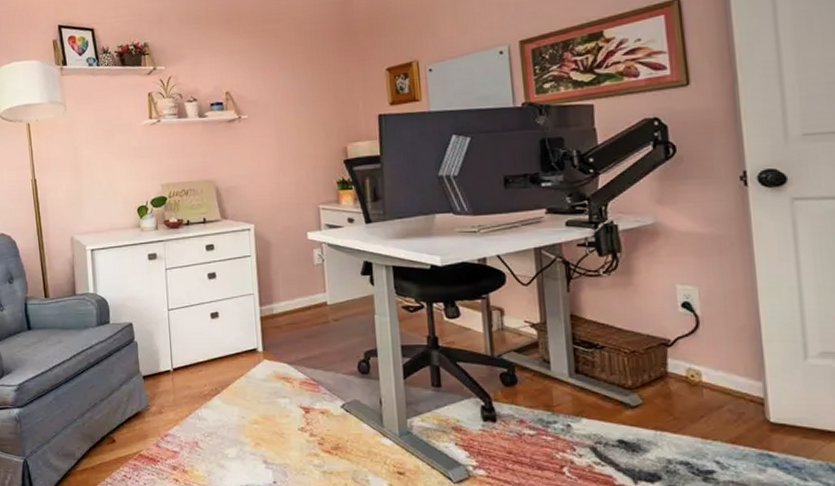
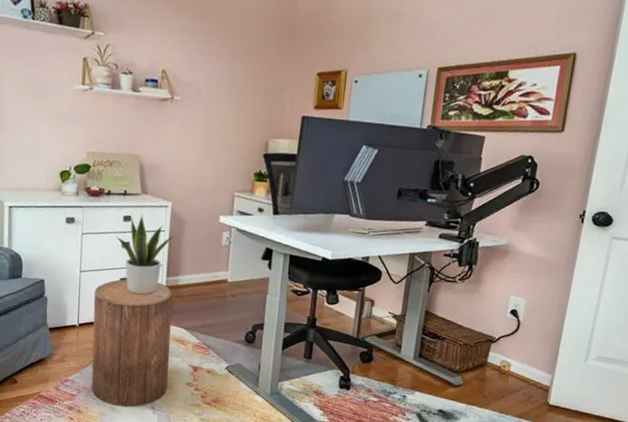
stool: none [185,313,279,463] -> present [91,279,173,407]
potted plant: none [201,241,261,330] -> present [116,214,173,295]

